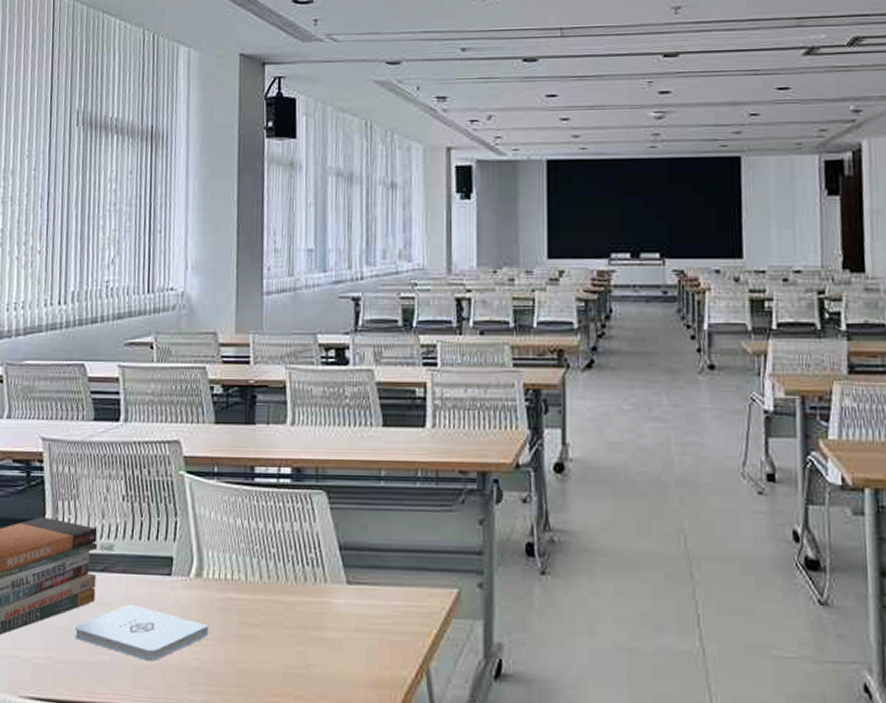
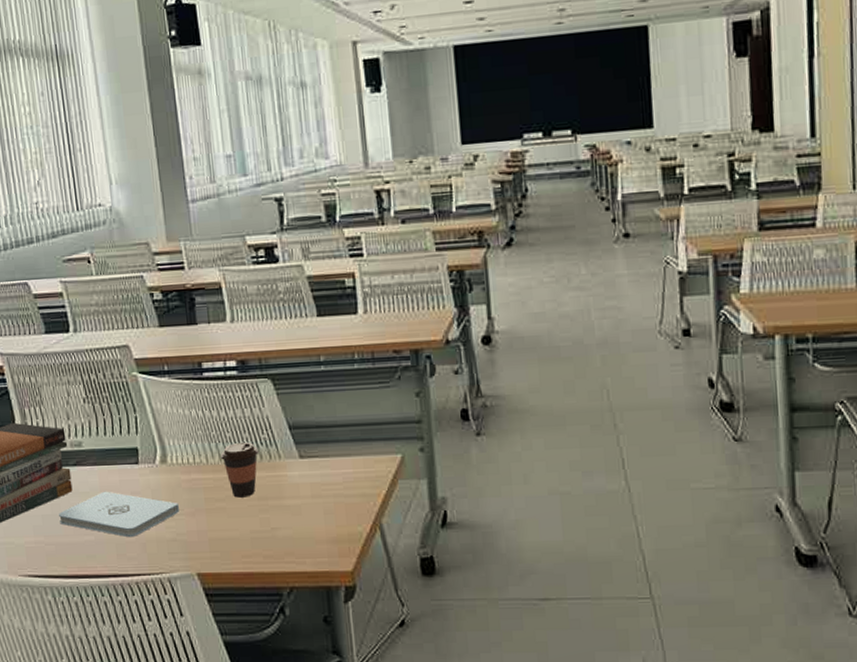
coffee cup: none [261,559,304,625] -> present [220,441,260,498]

